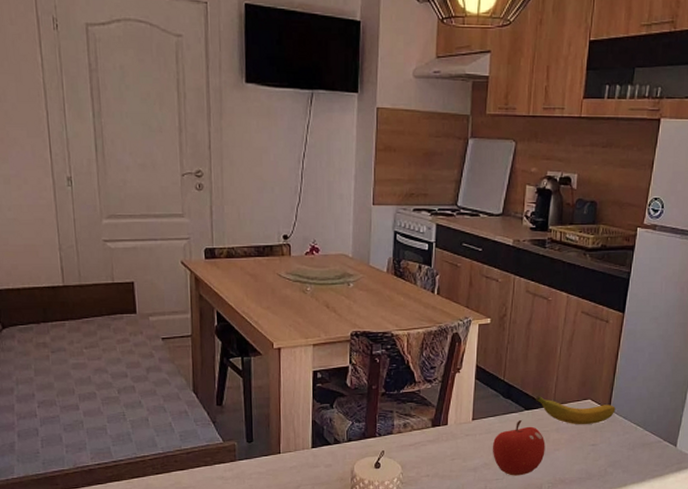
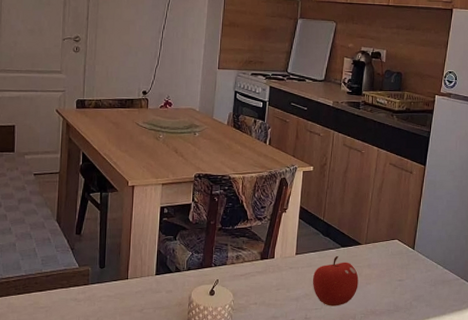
banana: present [535,395,616,425] -> none [350,234,419,262]

